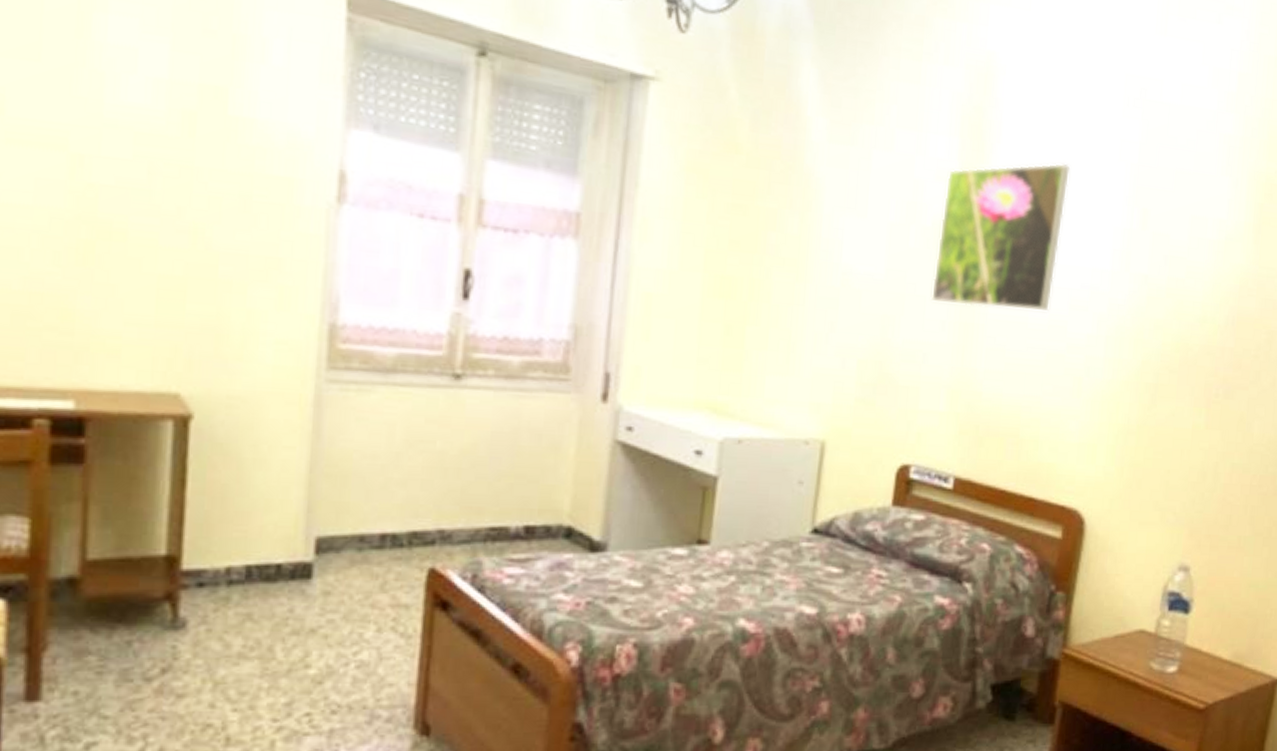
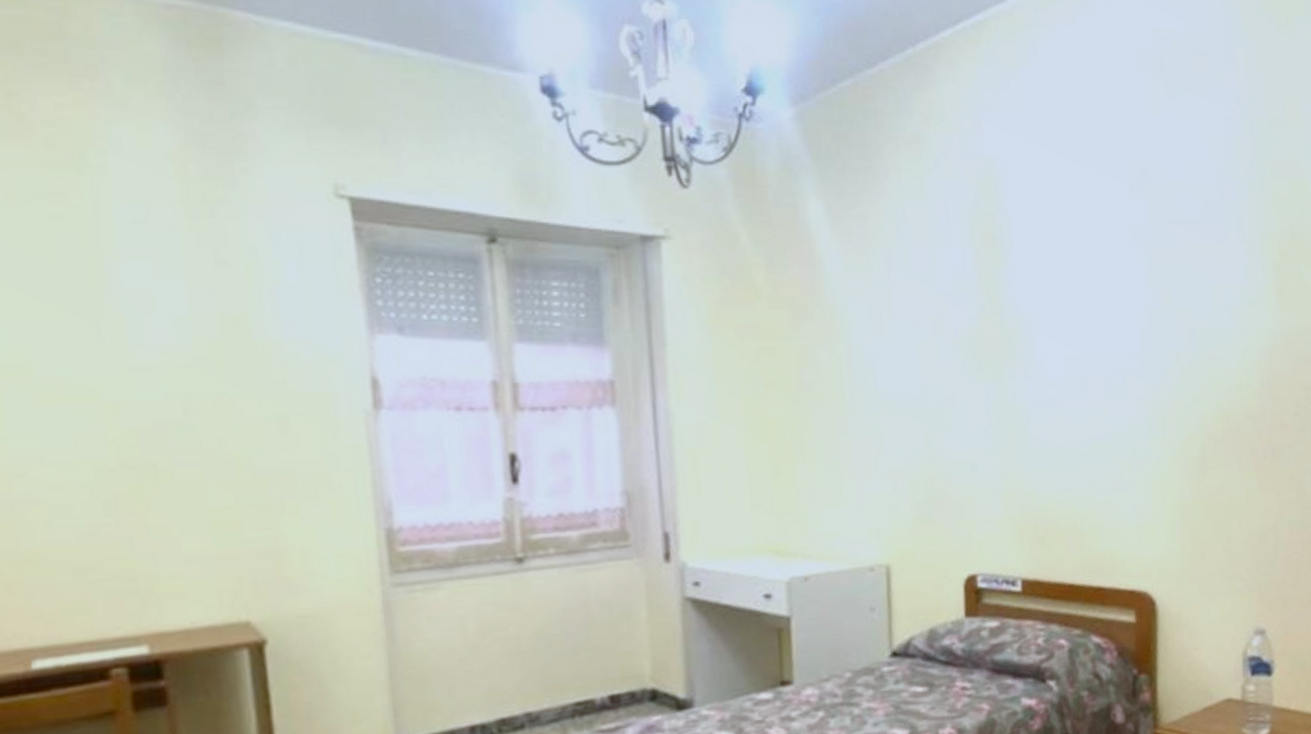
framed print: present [930,162,1071,311] -> none [966,255,1088,410]

